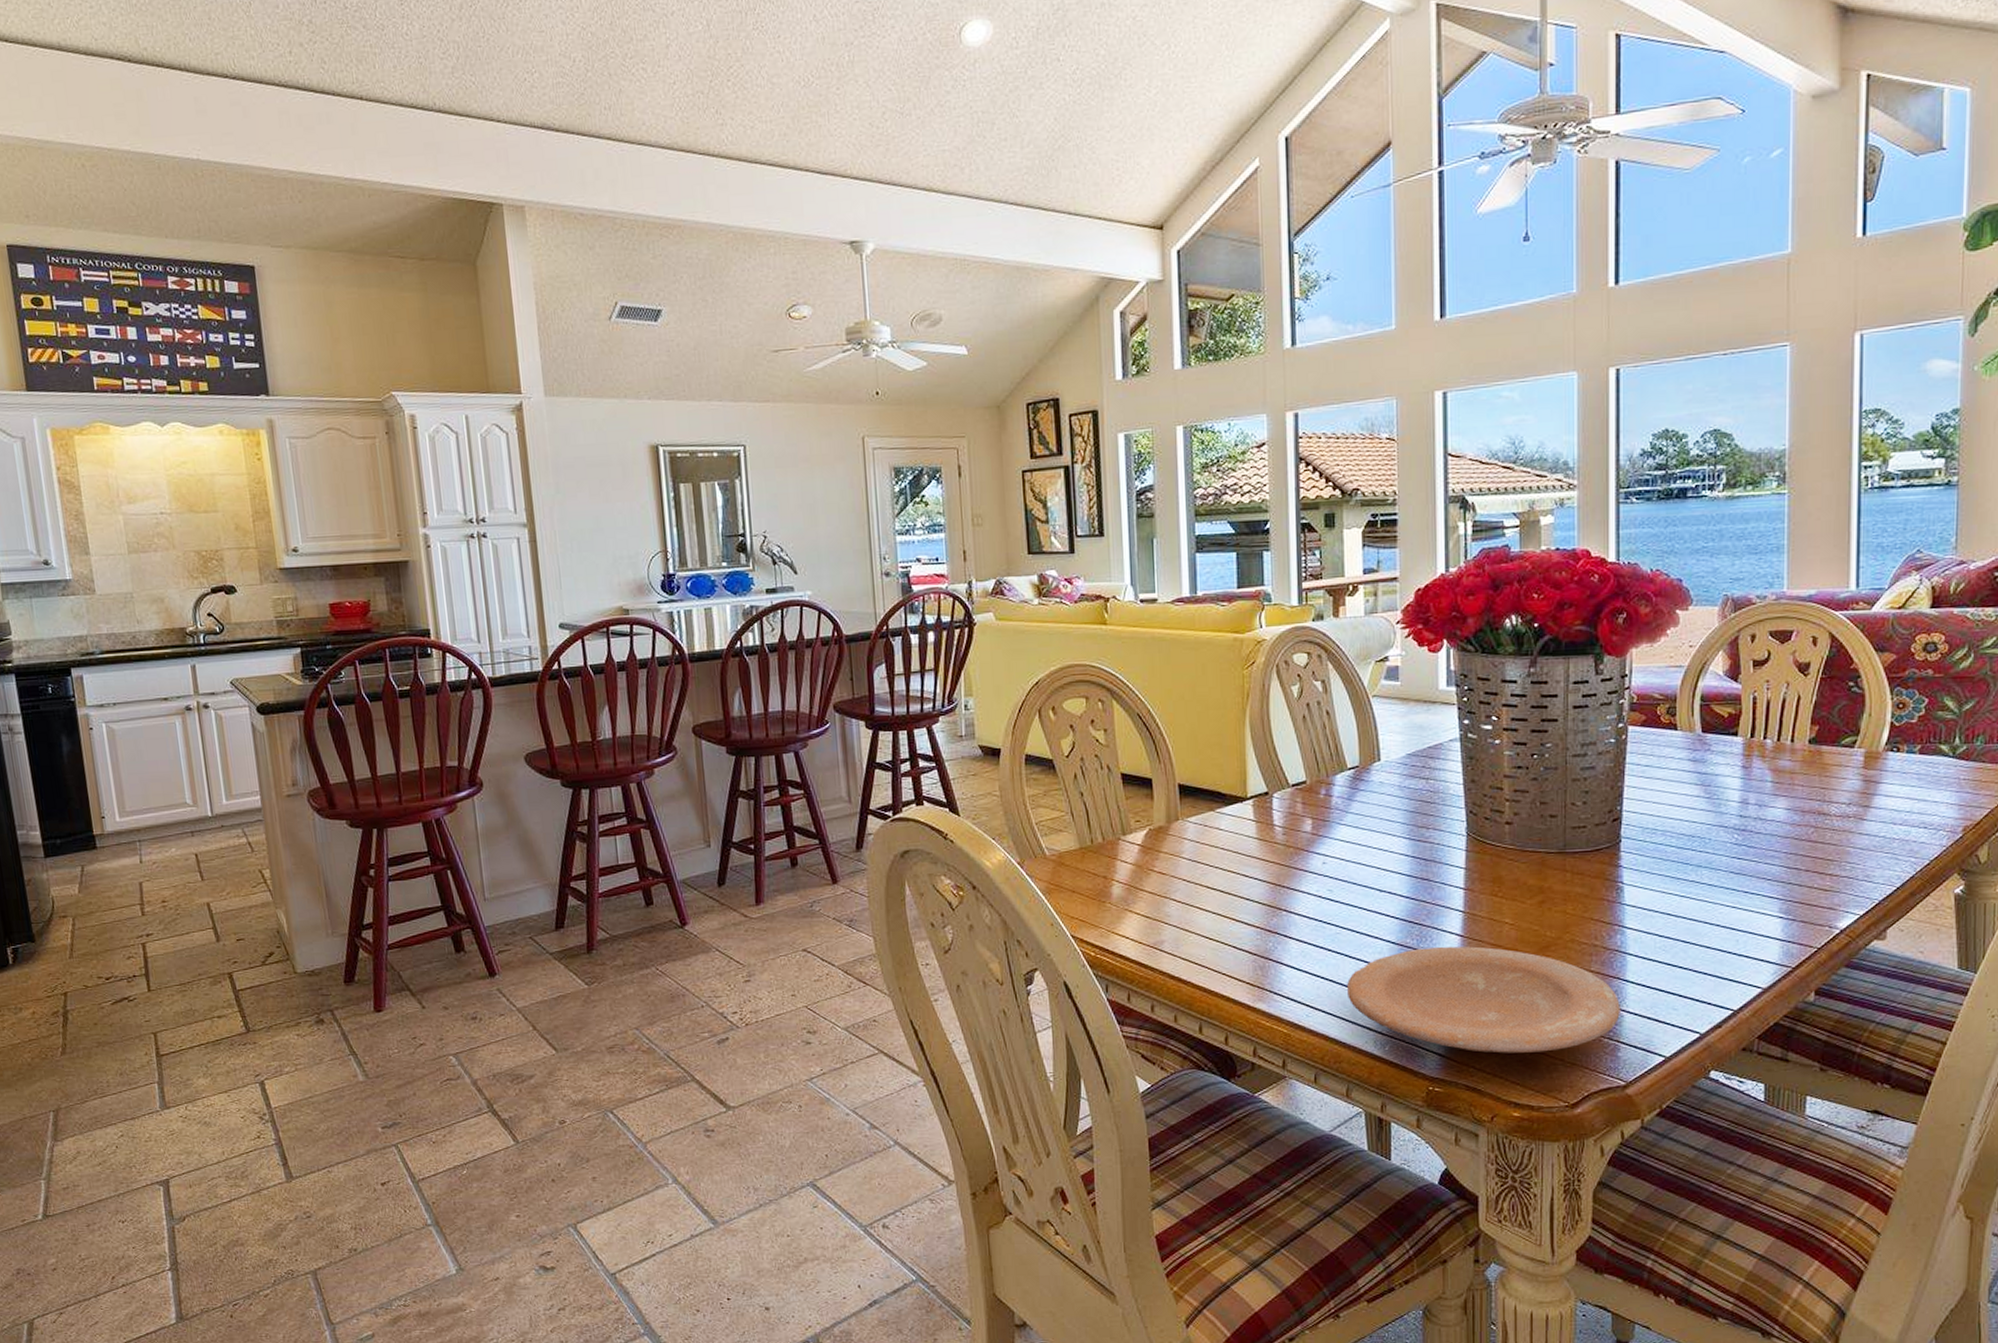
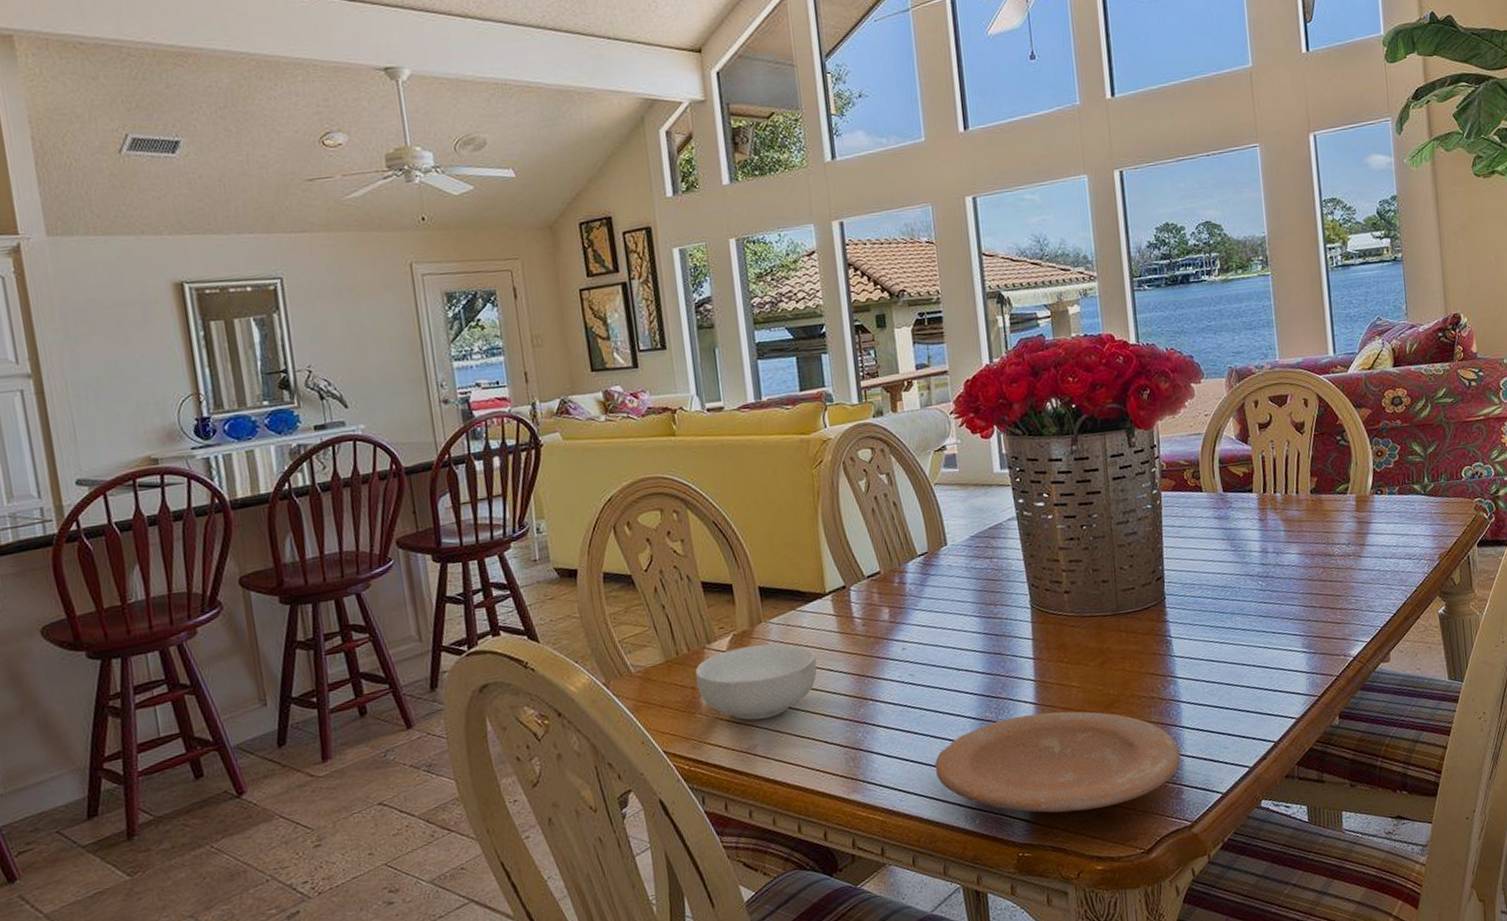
cereal bowl: none [1108,842,1232,916] -> present [695,643,817,721]

